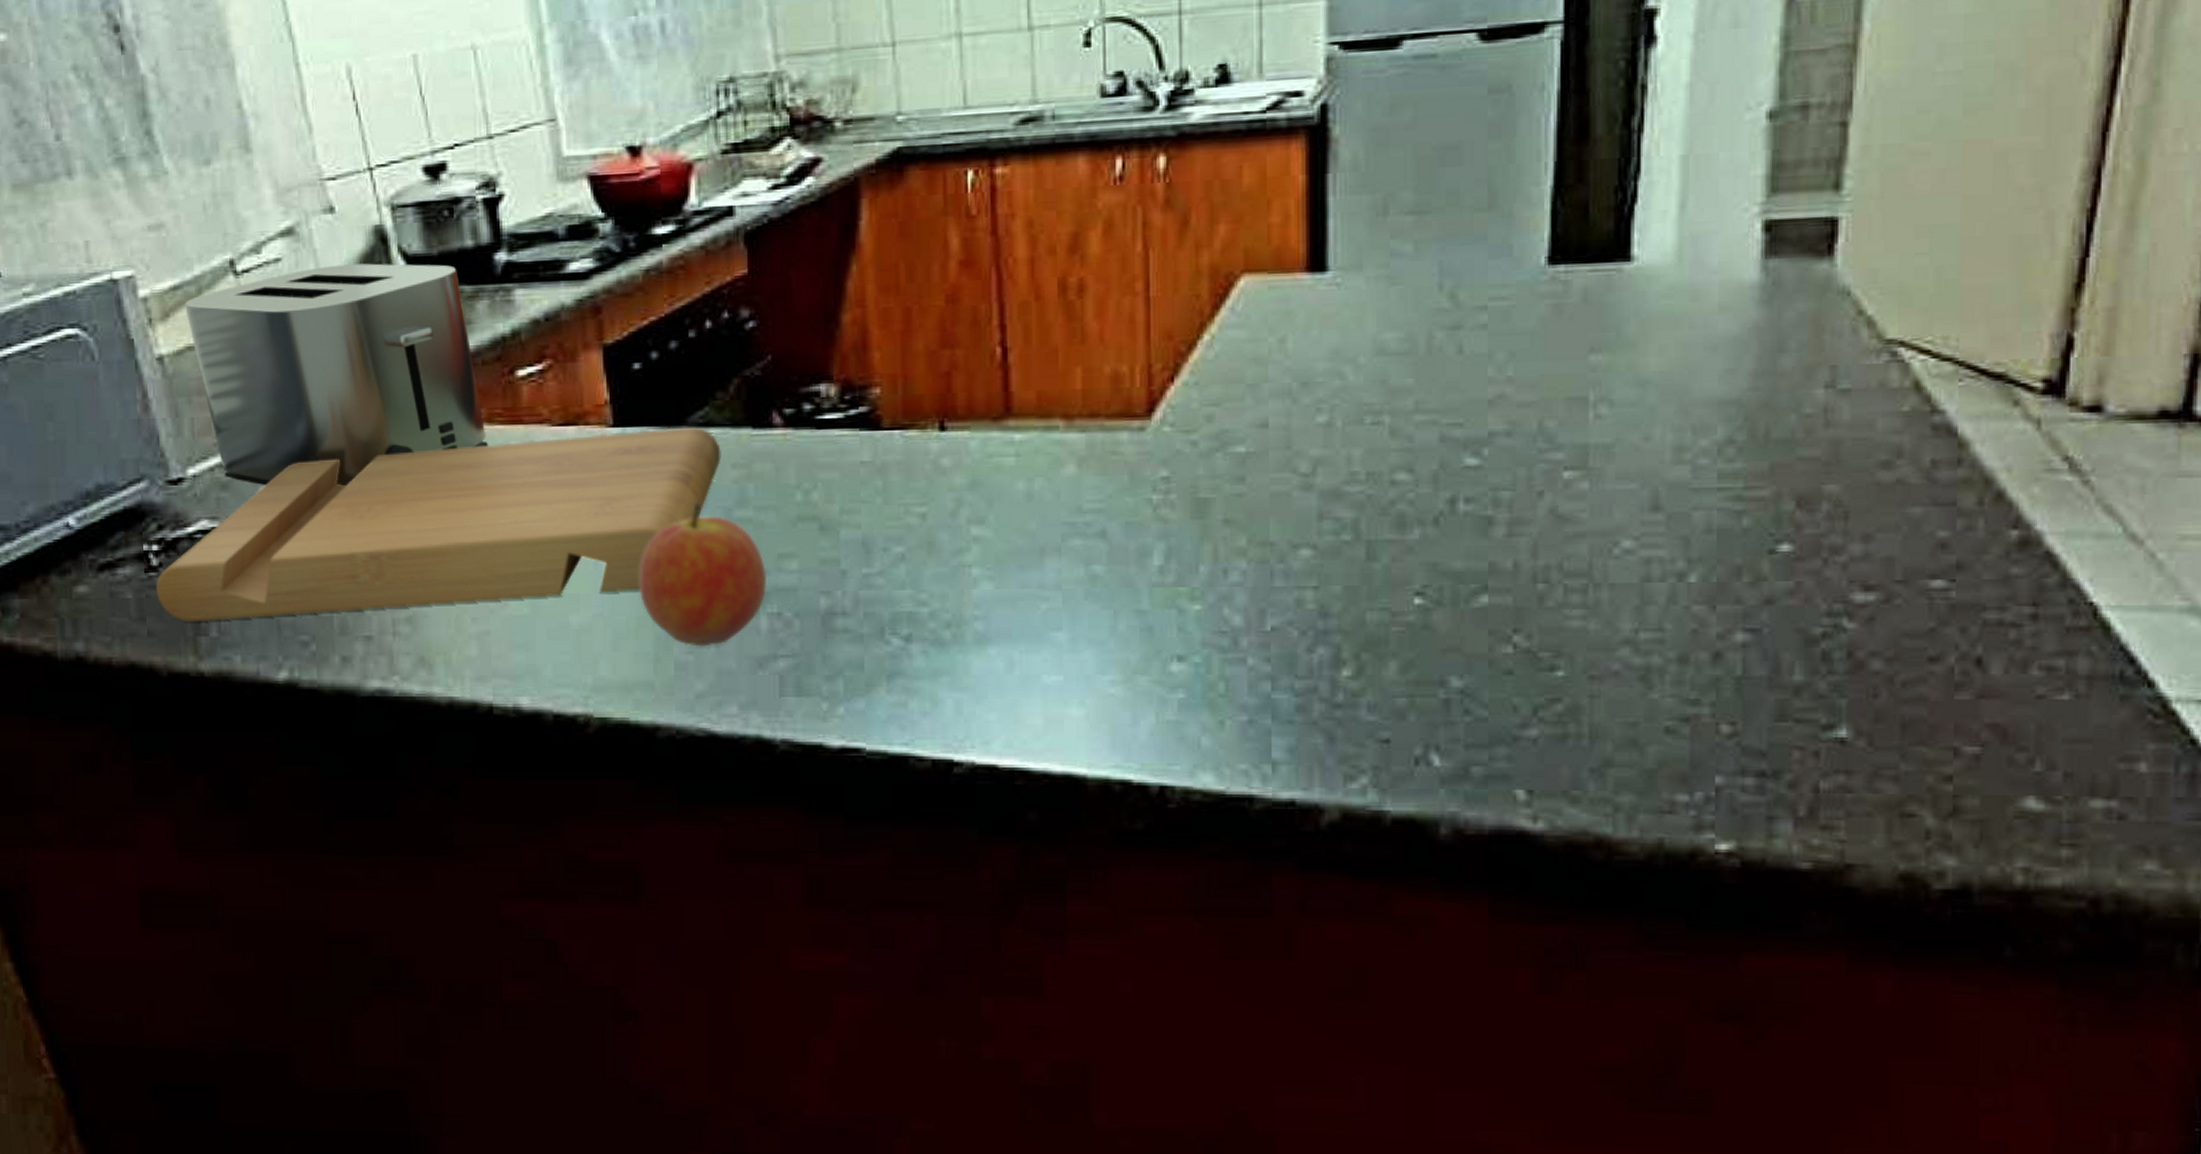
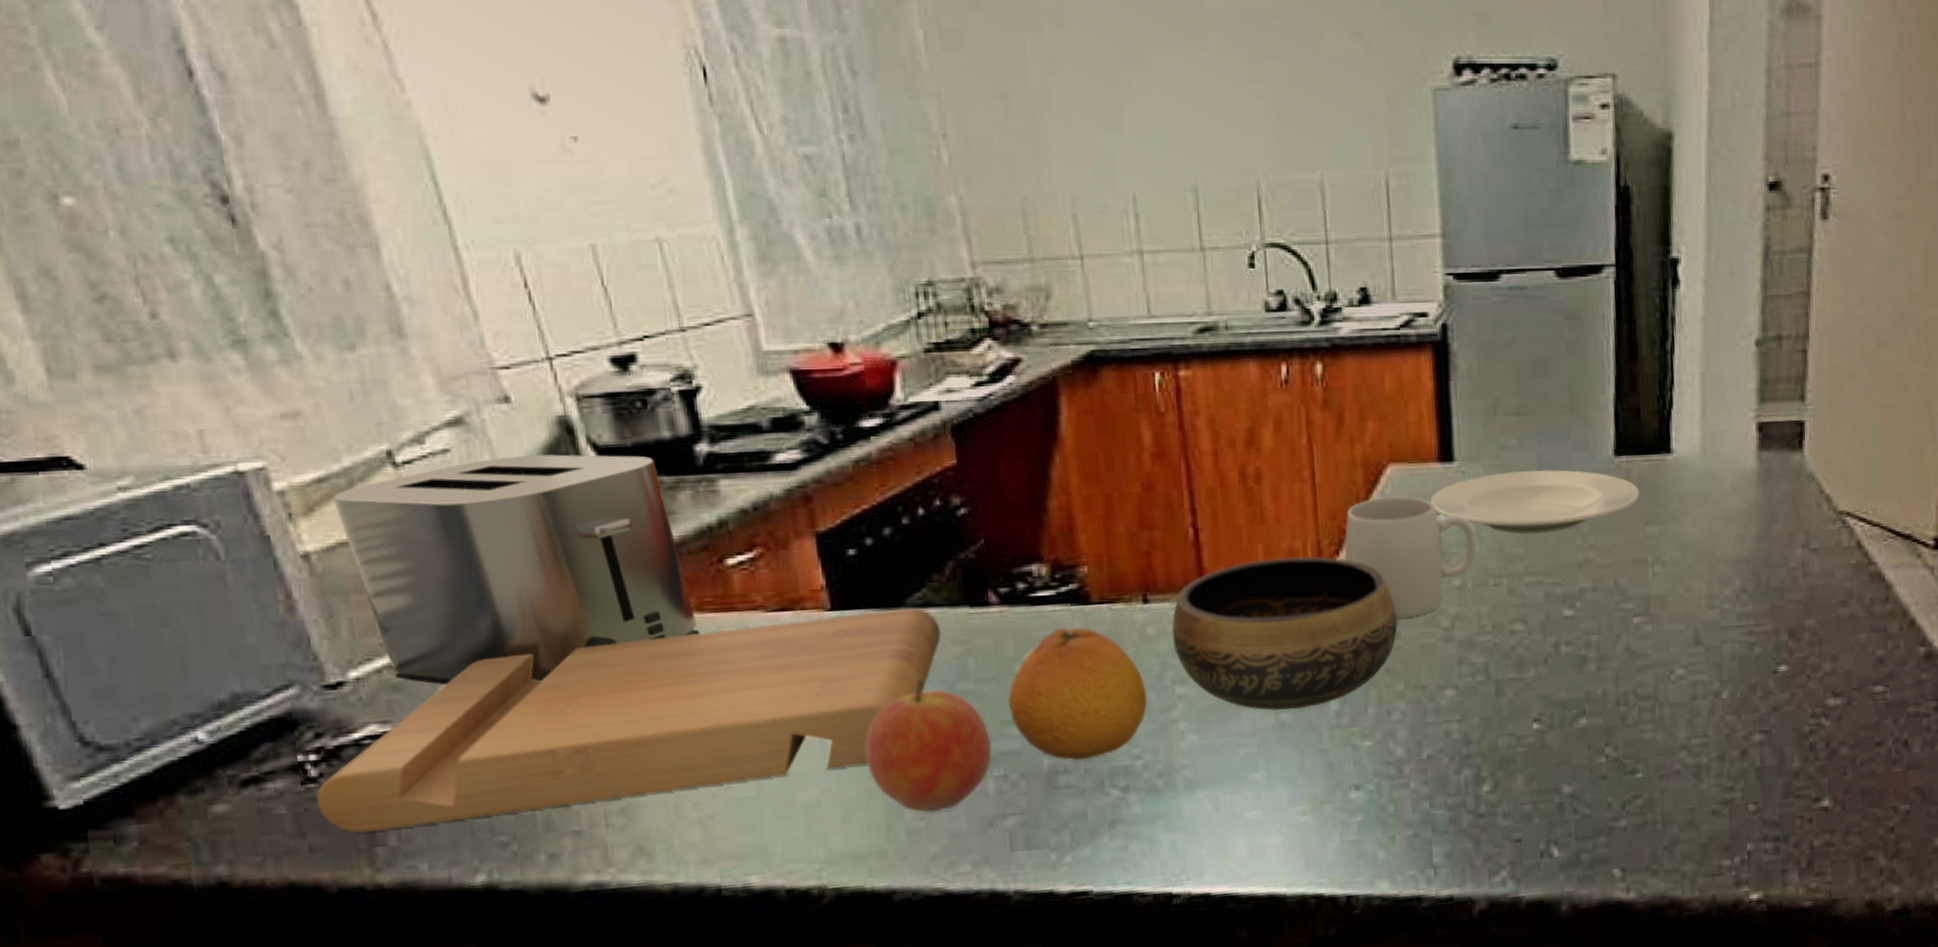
fruit: none [786,454,938,601] -> present [1007,626,1147,760]
bowl: none [970,383,1244,562] -> present [1171,556,1399,711]
mug: none [1182,312,1351,460] -> present [1344,496,1477,619]
plate: none [1293,281,1582,362] -> present [1430,469,1640,534]

